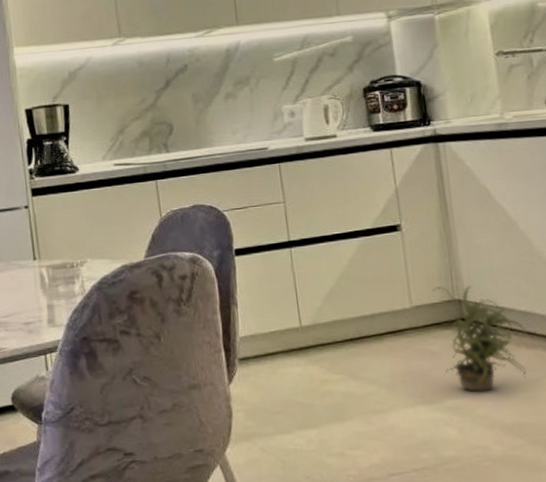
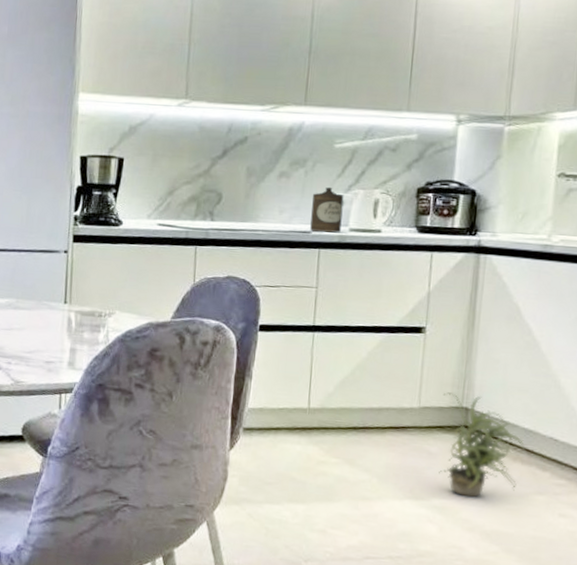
canister: none [261,100,297,147] -> present [310,186,344,233]

